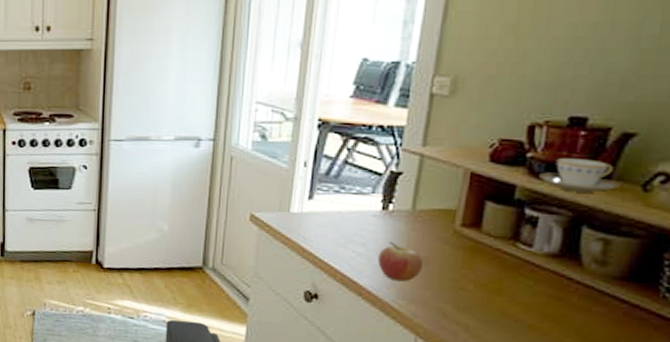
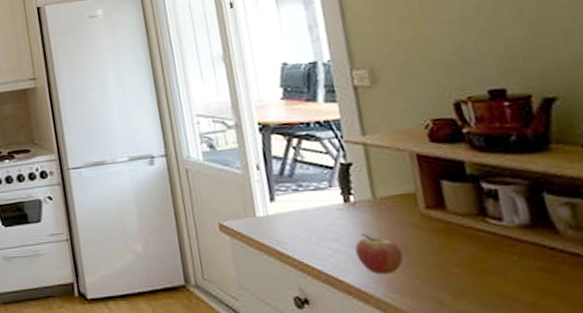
teacup: present [539,158,621,193] -> none [481,127,563,161]

